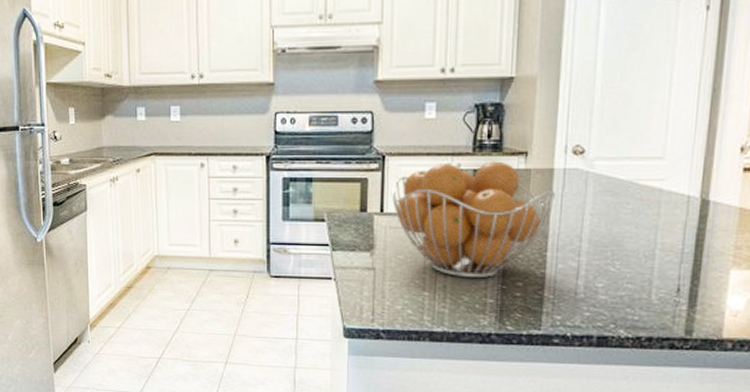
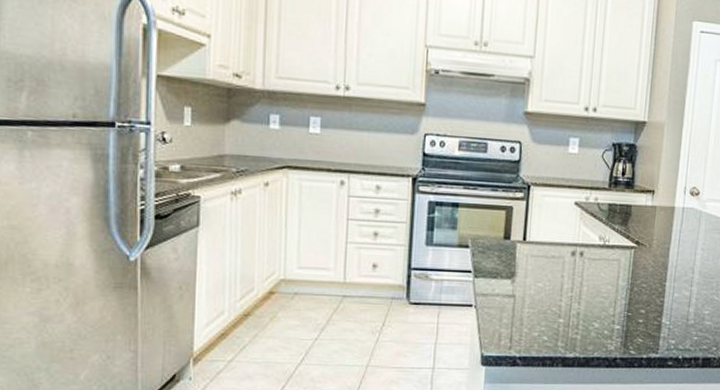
fruit basket: present [391,161,555,279] -> none [534,197,675,306]

